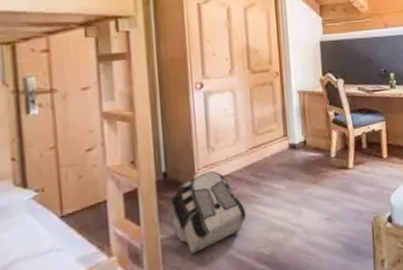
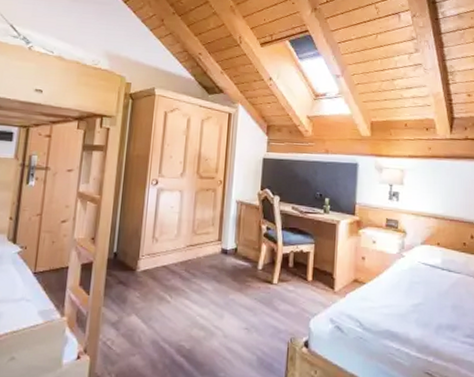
backpack: present [170,171,247,256] -> none [113,260,176,332]

